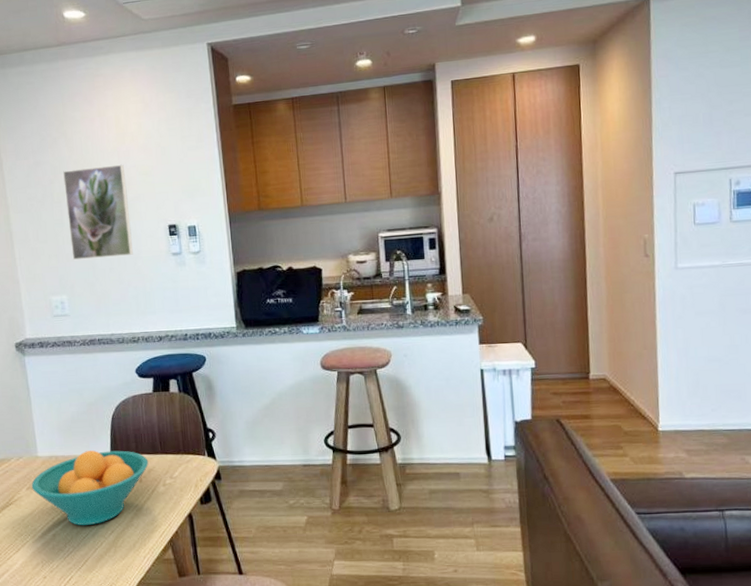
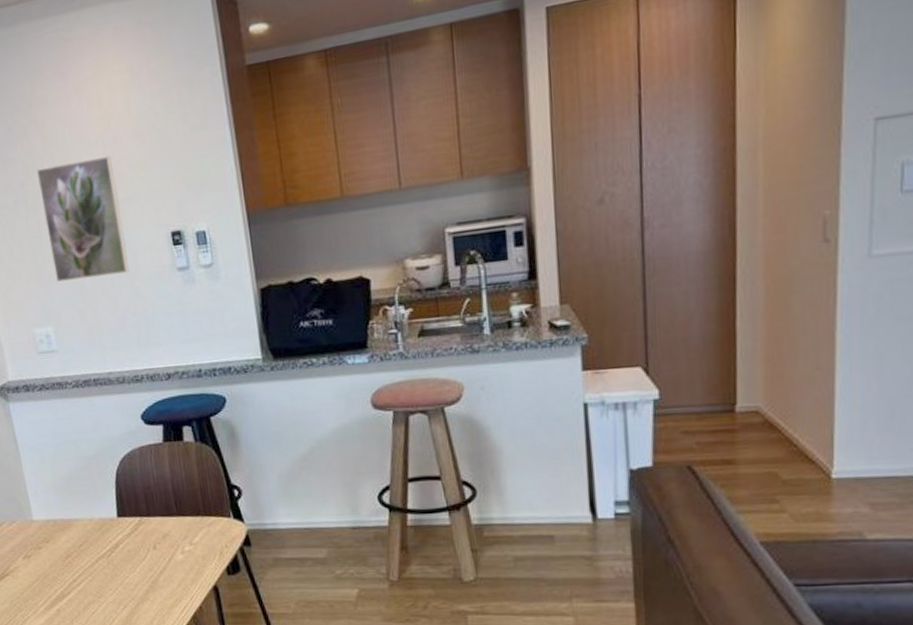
fruit bowl: present [31,450,149,526] -> none [28,512,163,600]

